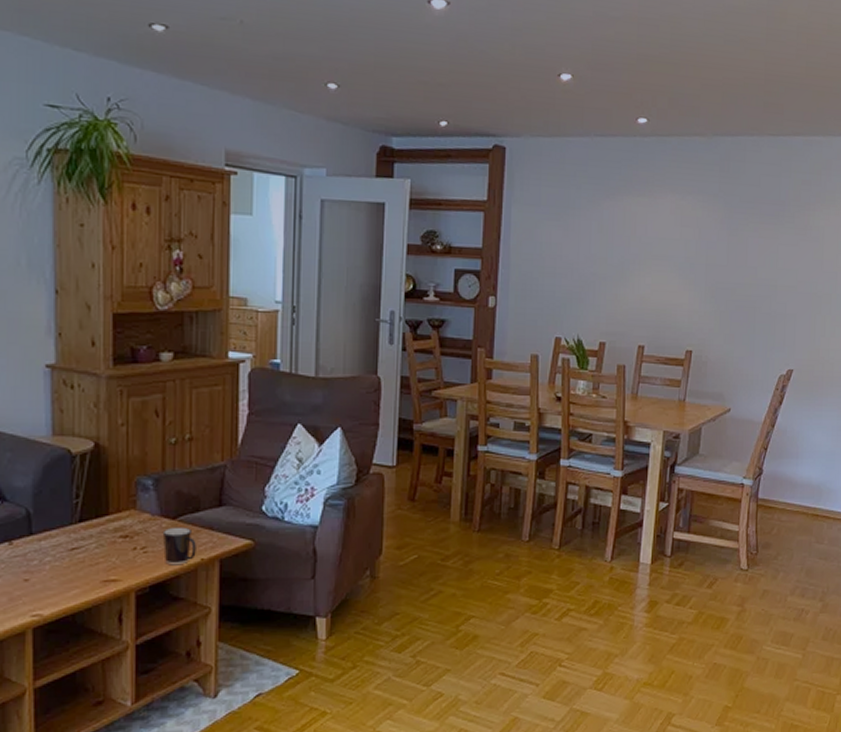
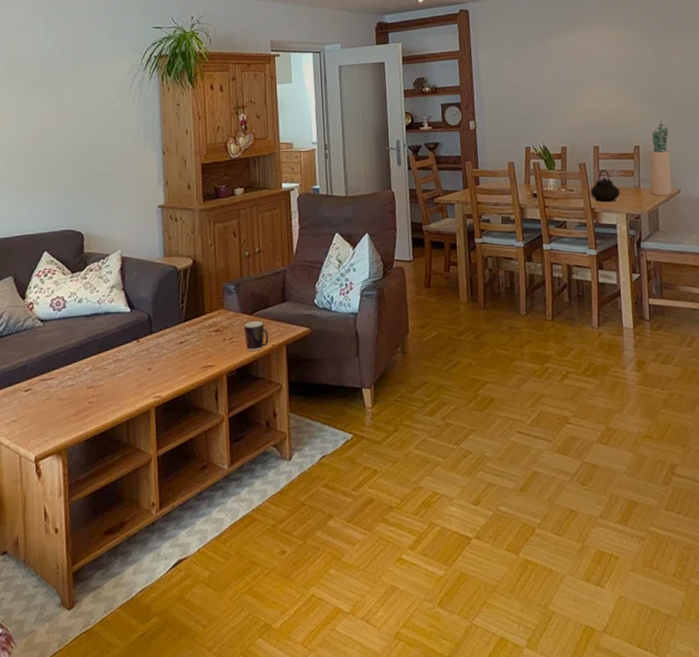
teapot: none [625,375,662,416] -> present [590,169,621,202]
vase: none [696,322,729,415] -> present [648,120,672,197]

